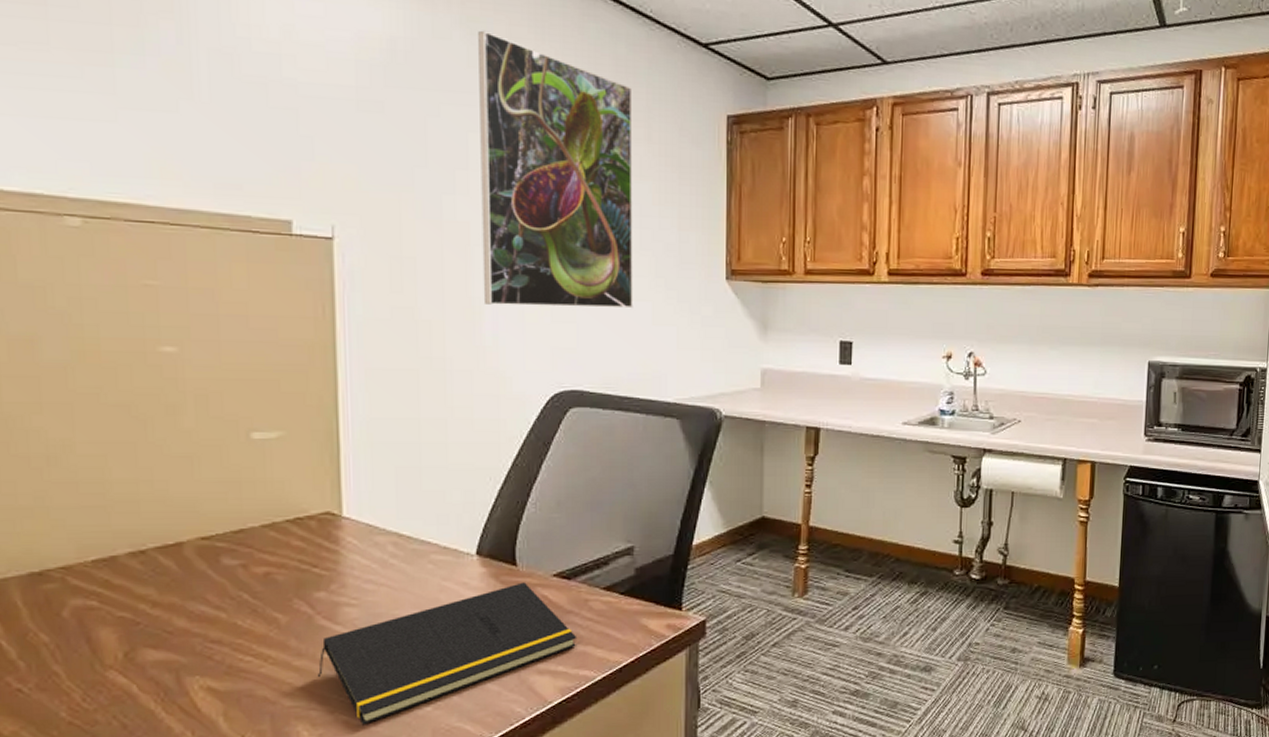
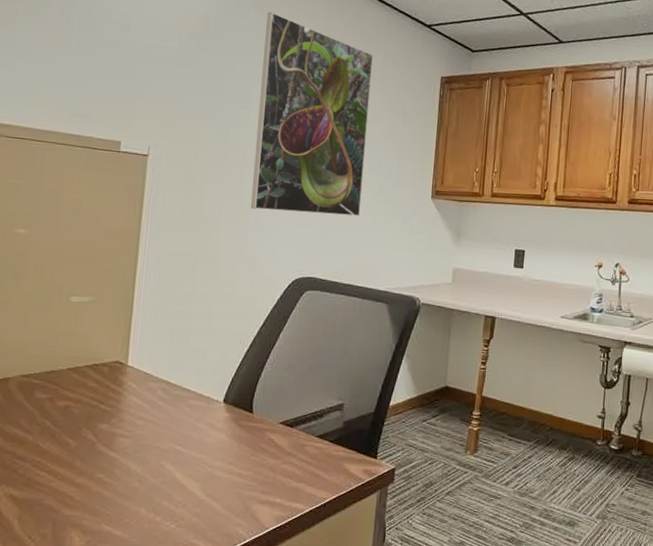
notepad: present [318,582,577,725] -> none [93,427,293,536]

